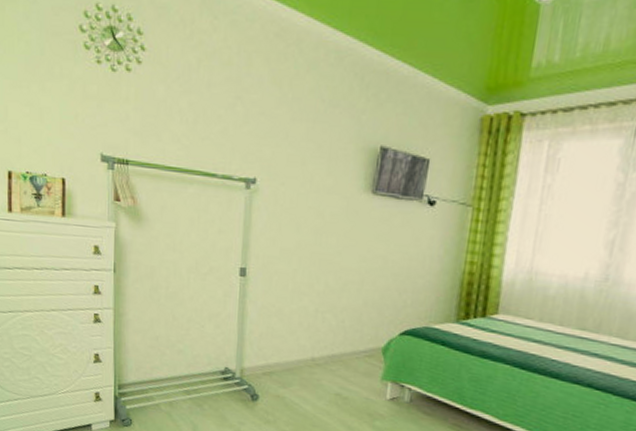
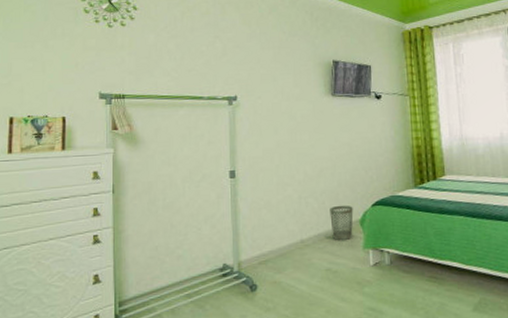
wastebasket: none [347,327,377,368] -> present [330,205,354,241]

